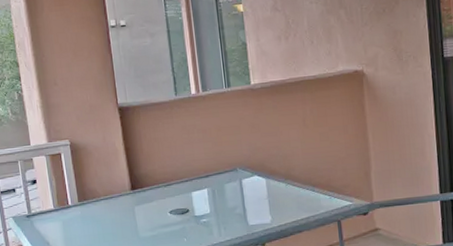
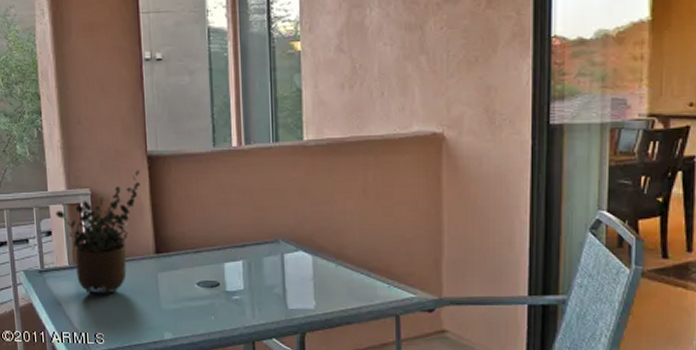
potted plant: none [39,120,114,232] -> present [56,169,141,296]

